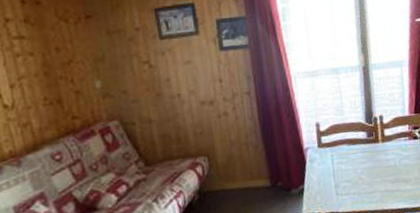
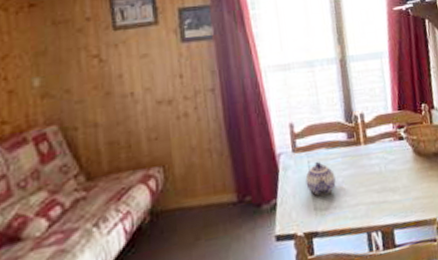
teapot: none [329,155,356,185] -> present [305,161,336,197]

